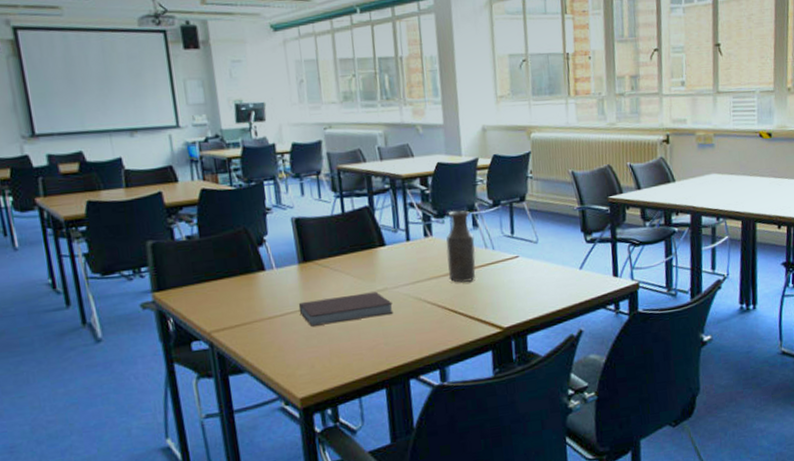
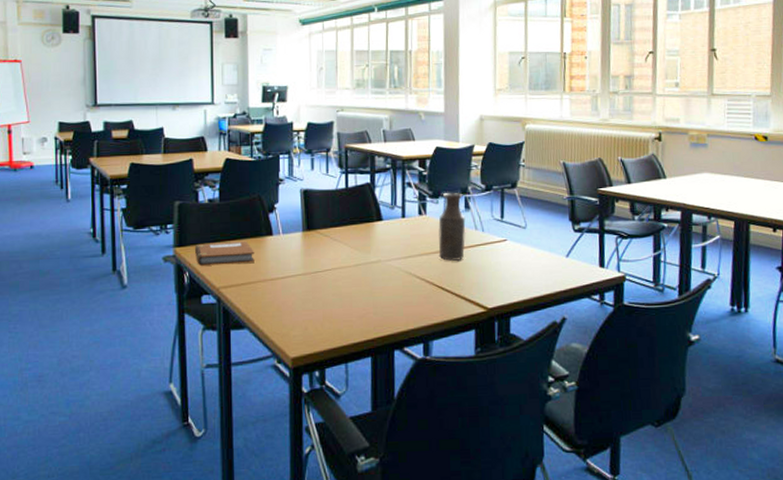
notebook: none [176,279,248,310] -> present [194,241,254,266]
notebook: present [298,291,394,326] -> none [299,263,385,291]

